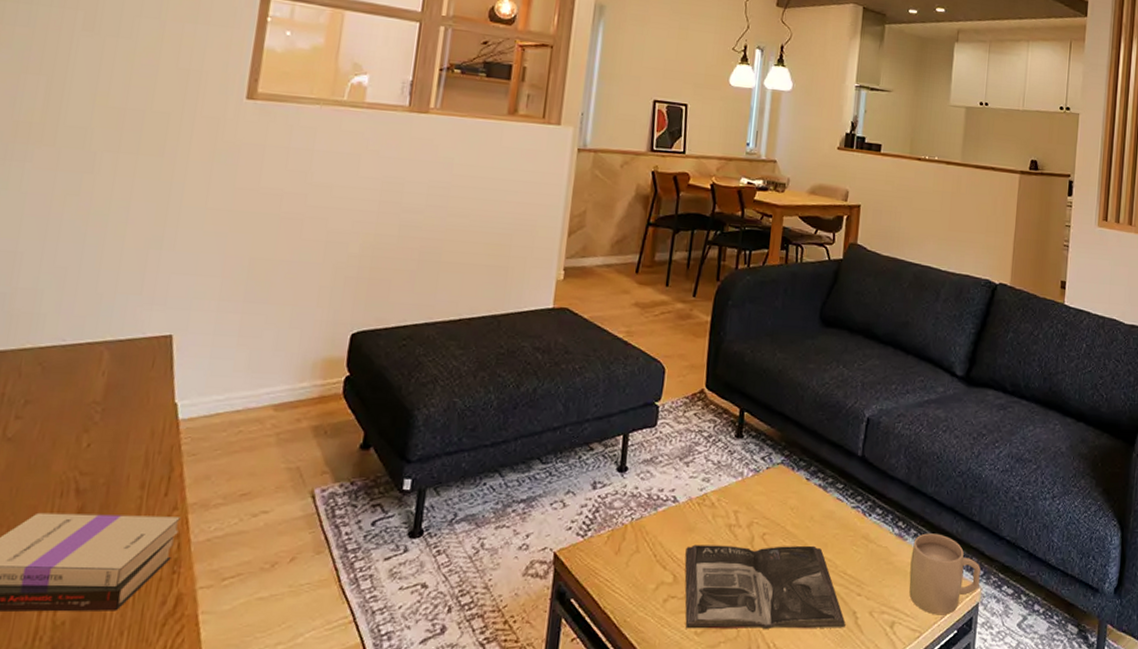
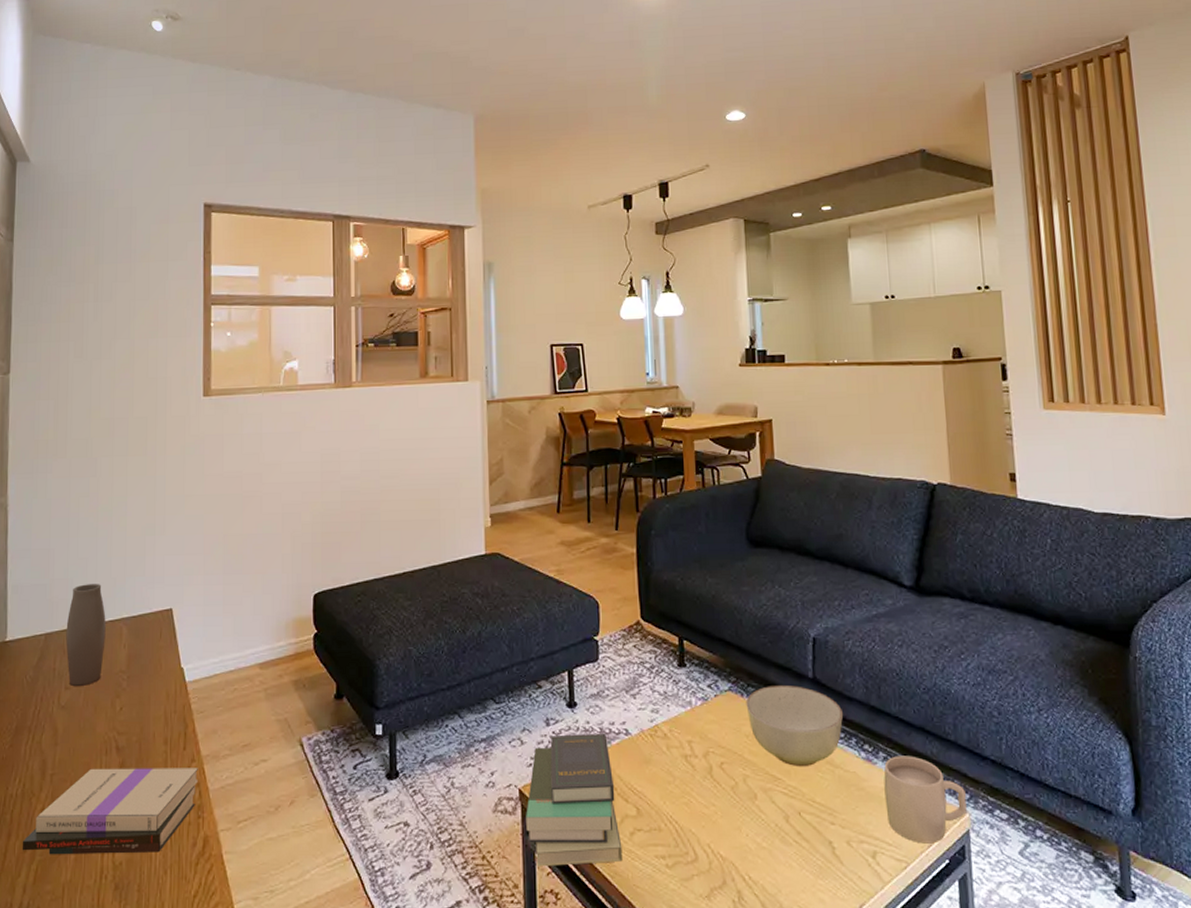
vase: none [22,297,83,417] -> present [66,584,106,687]
books: none [556,499,655,633] -> present [526,733,623,867]
magazine: present [684,544,846,629] -> none [645,773,823,862]
bowl: none [795,461,885,541] -> present [746,684,844,767]

